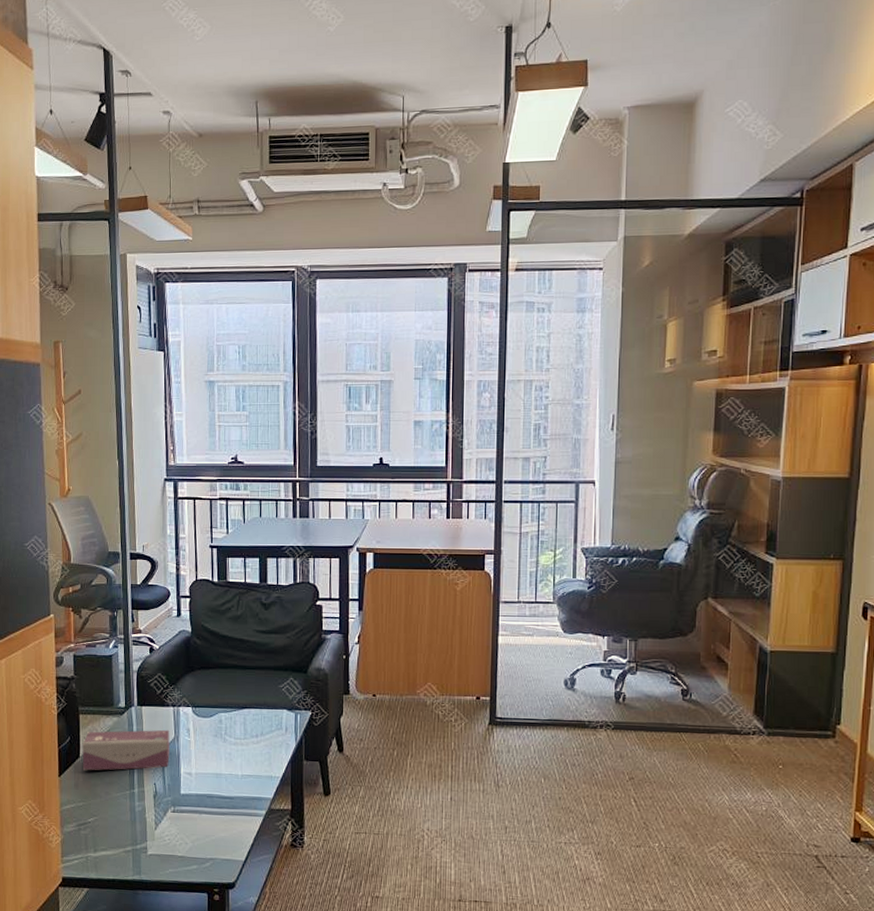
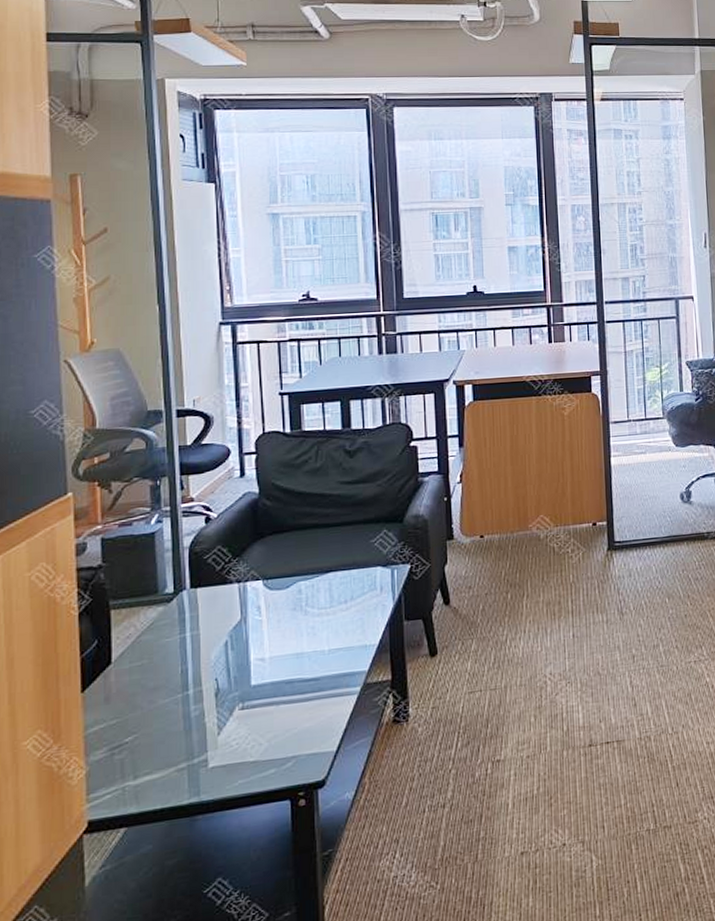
tissue box: present [82,729,170,771] -> none [115,611,235,679]

